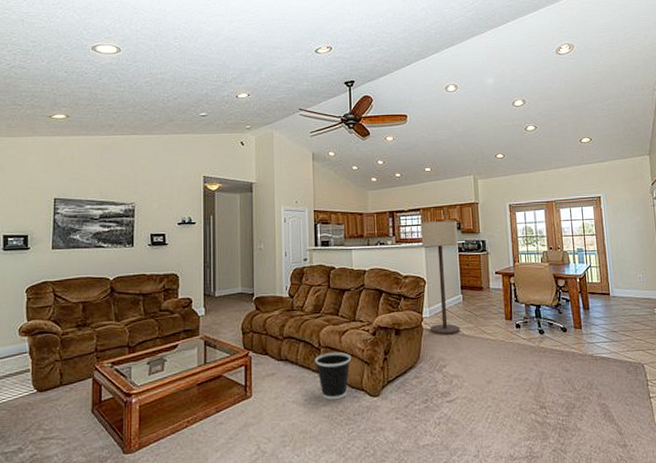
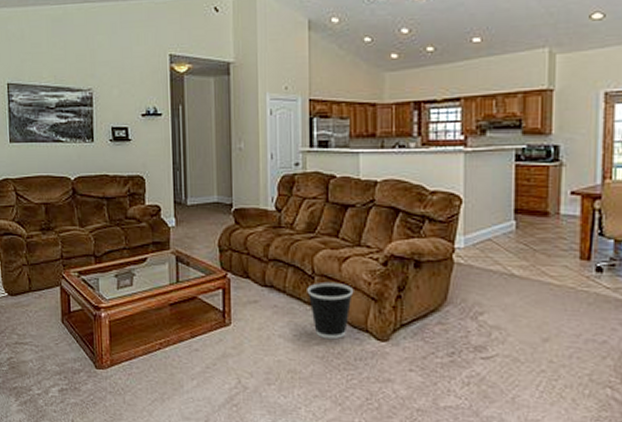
floor lamp: present [420,221,461,335] -> none [459,116,517,274]

